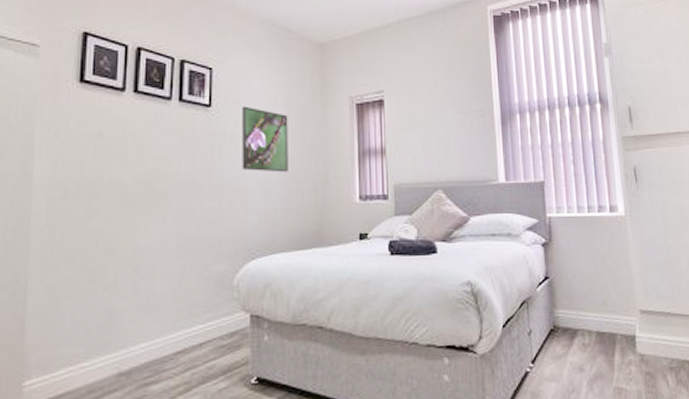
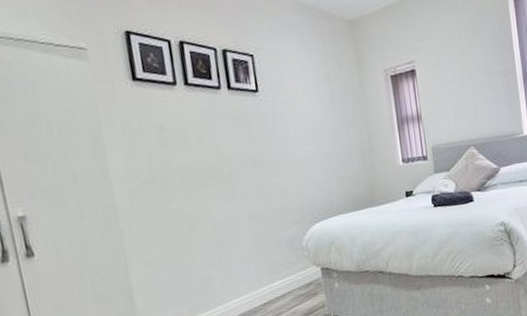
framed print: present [242,106,288,173] -> none [287,88,337,147]

